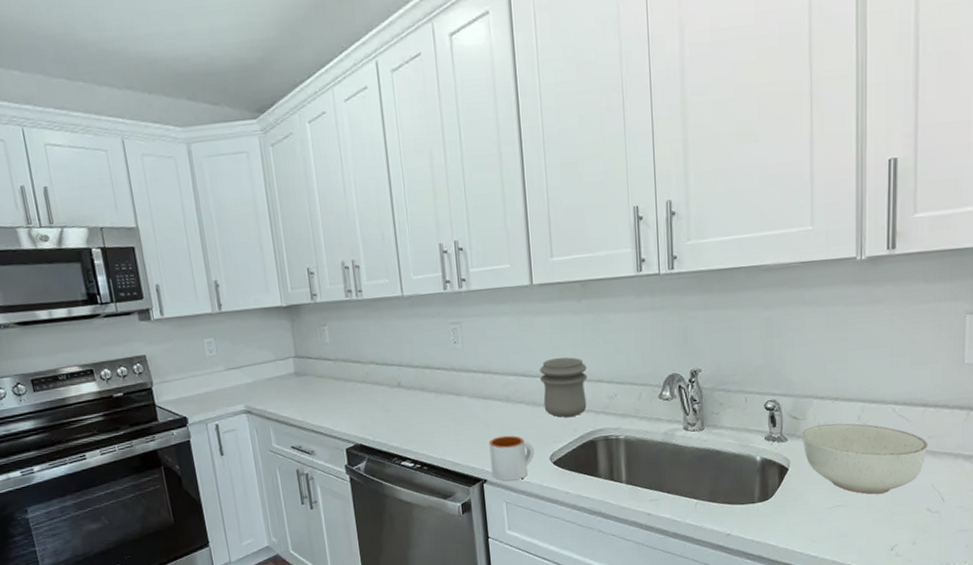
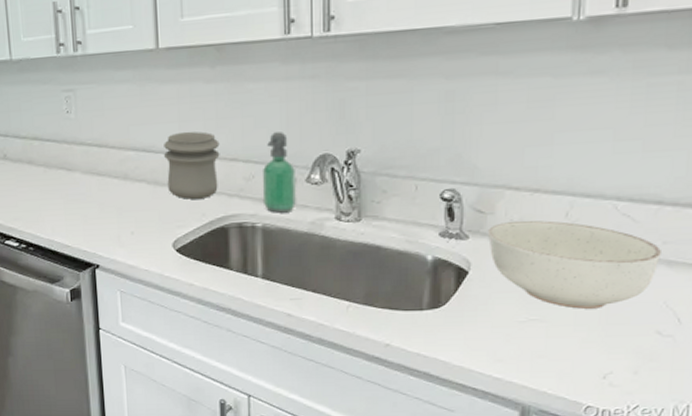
mug: present [489,435,535,482] -> none [103,217,155,269]
soap dispenser: none [623,356,651,426] -> present [263,132,296,213]

